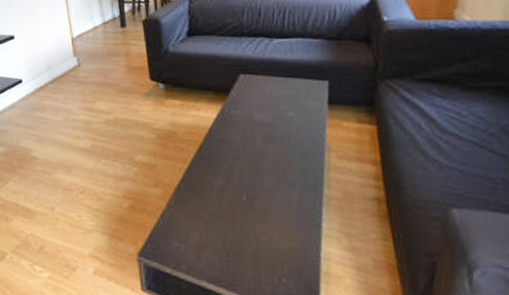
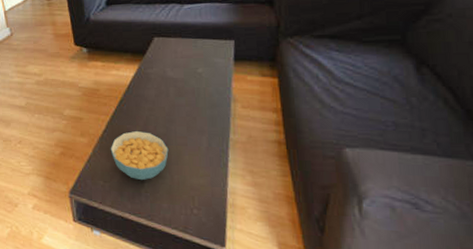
cereal bowl: none [187,181,254,242] -> present [110,130,169,181]

